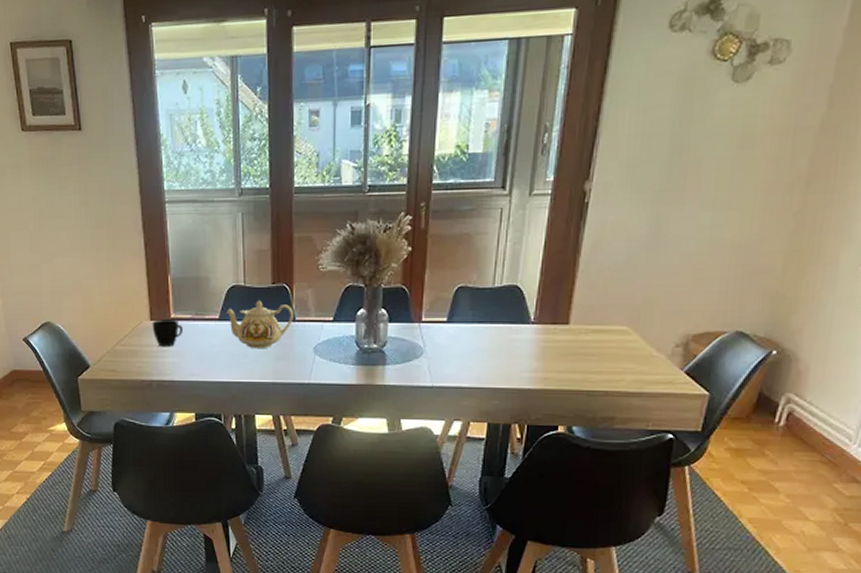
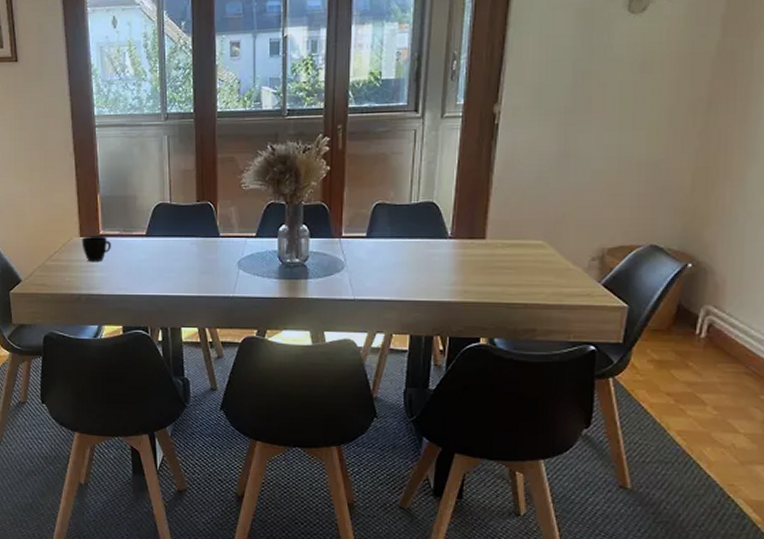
teapot: present [226,299,293,349] -> none [153,216,217,264]

